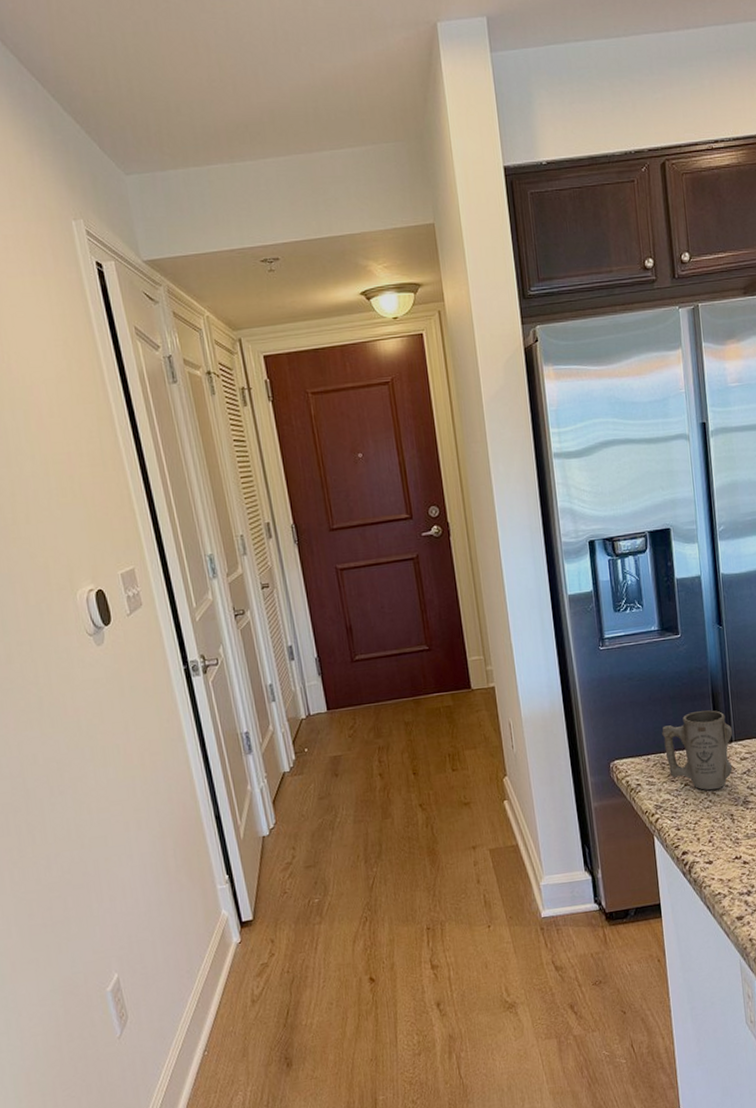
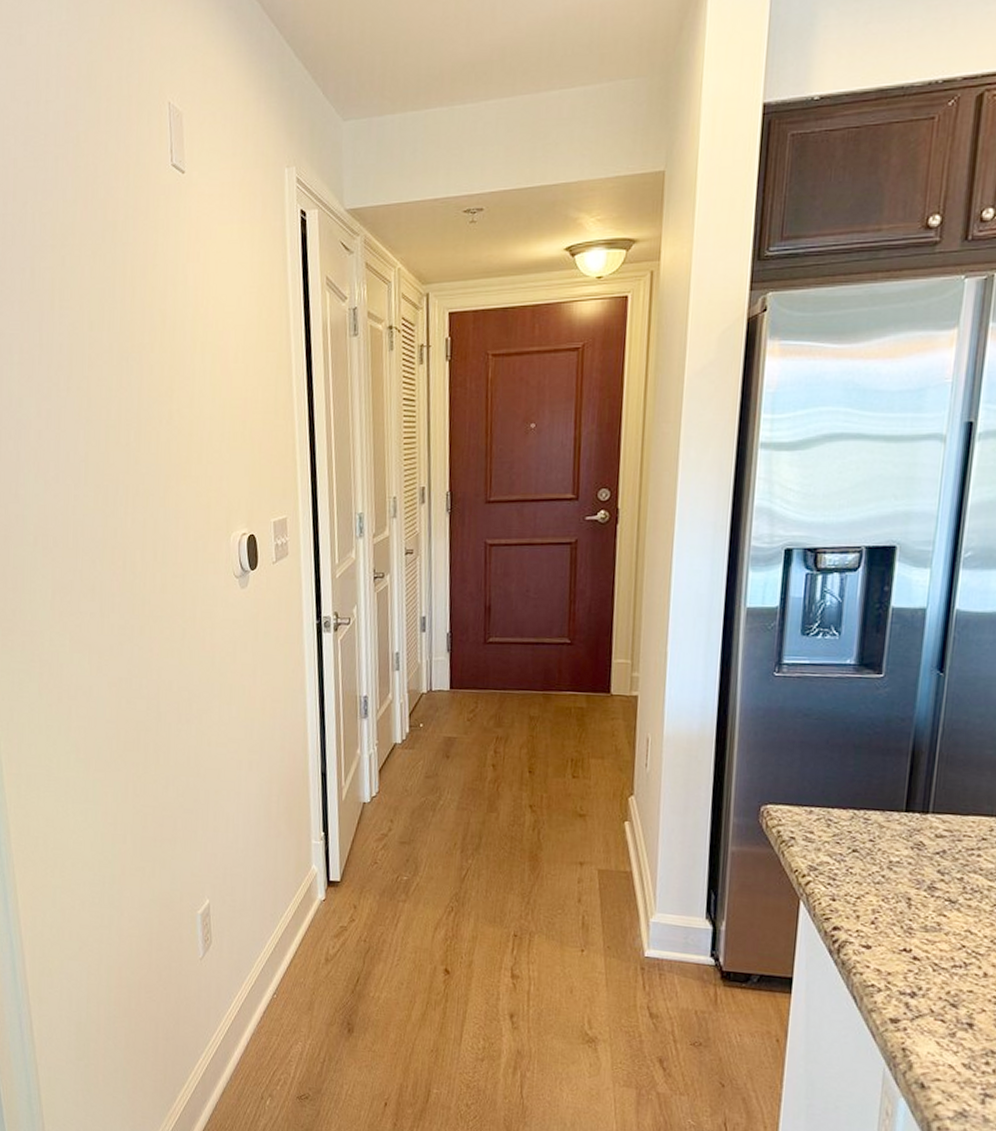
mug: present [662,710,733,790] -> none [834,768,932,865]

